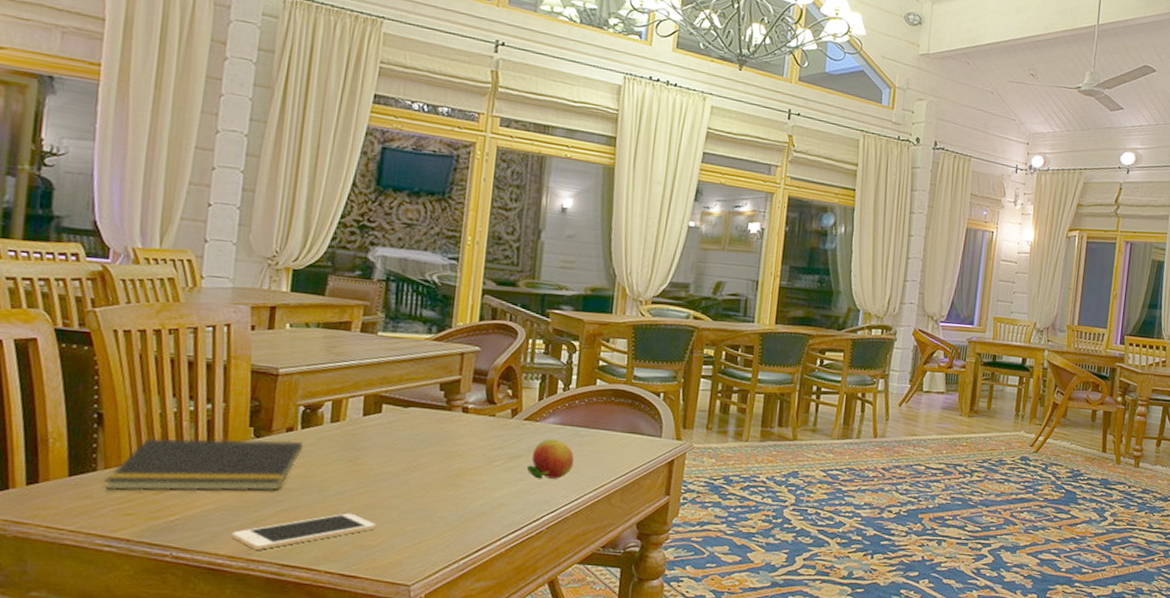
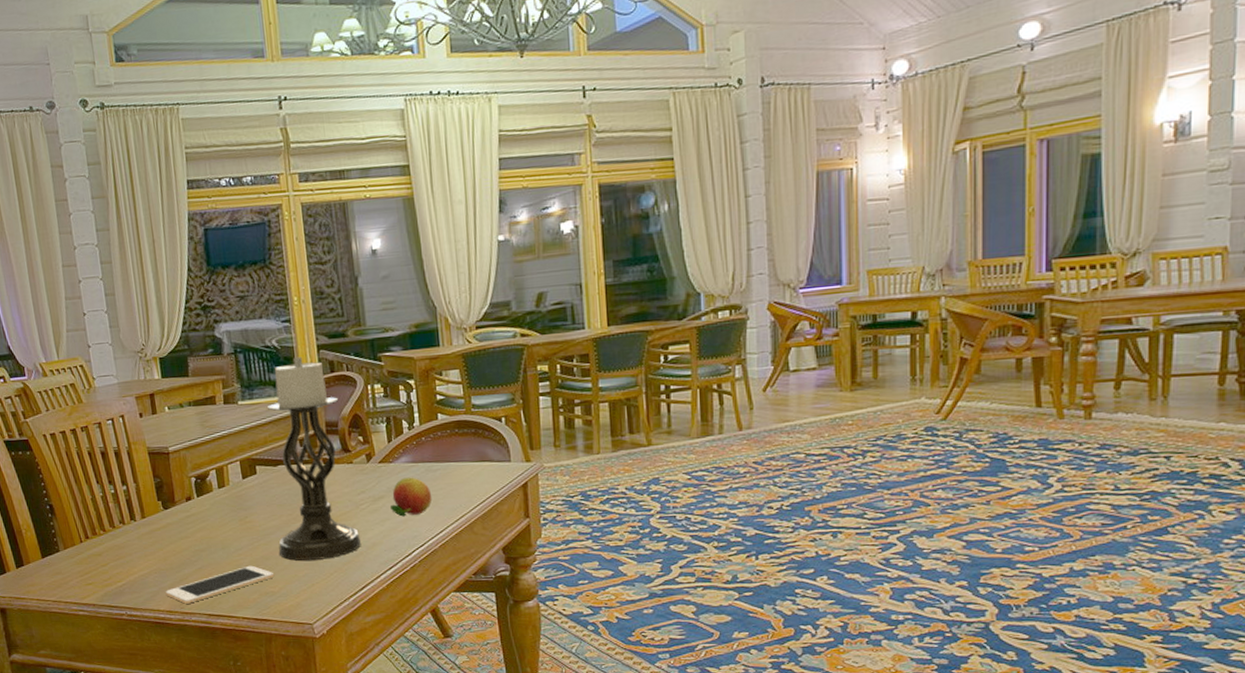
notepad: present [105,438,304,491] -> none [67,508,203,565]
candle holder: none [387,297,495,516] -> present [266,356,362,561]

